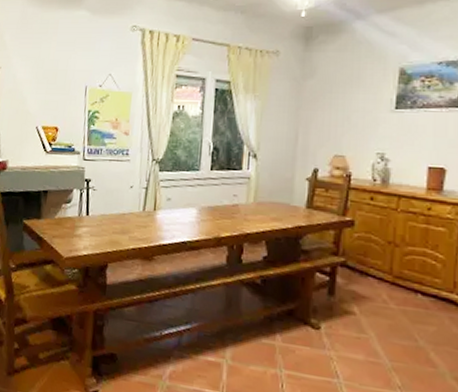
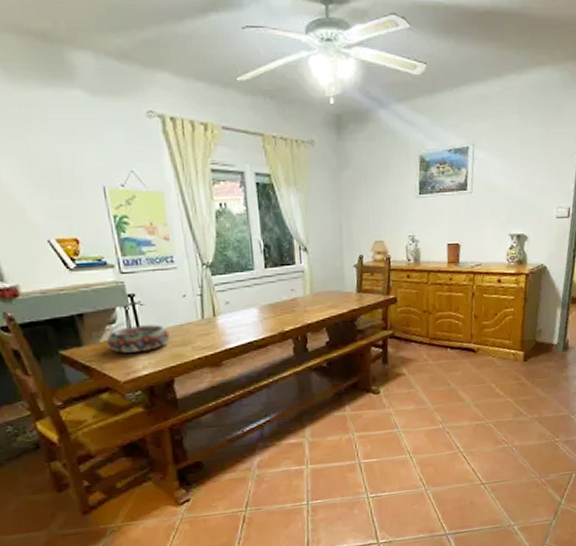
decorative bowl: none [59,208,112,233] -> present [106,324,170,353]

